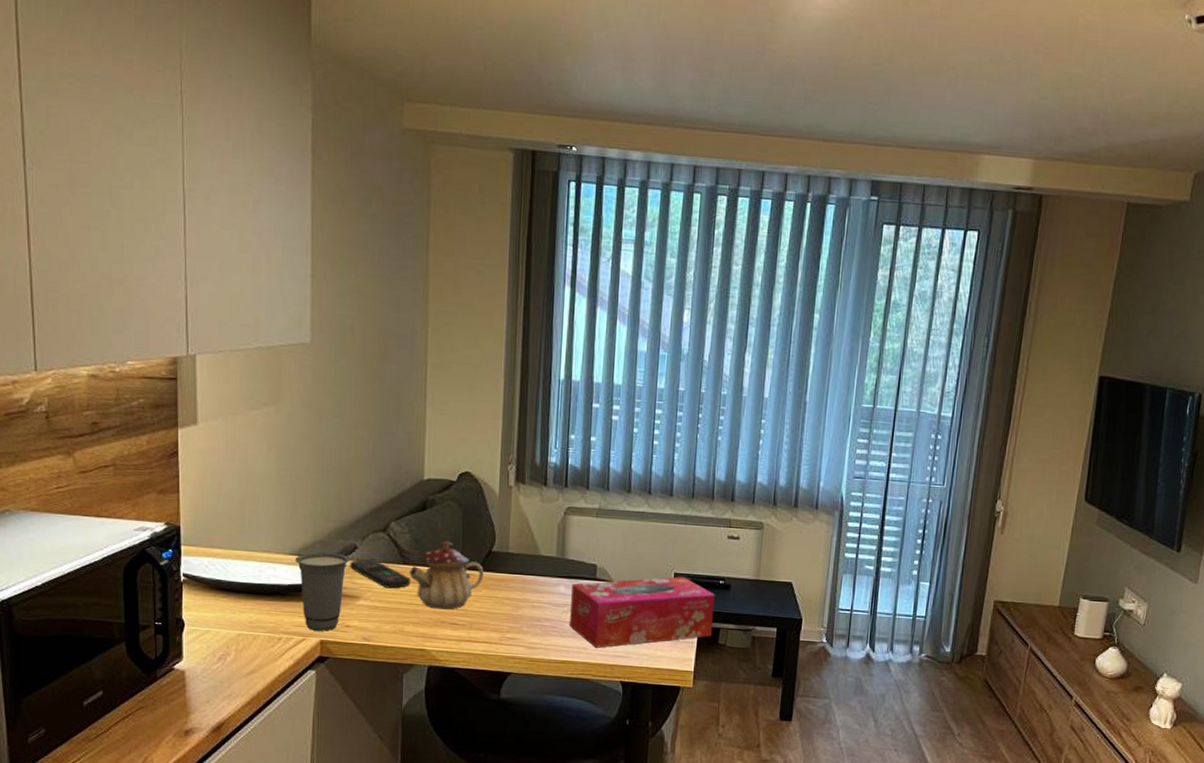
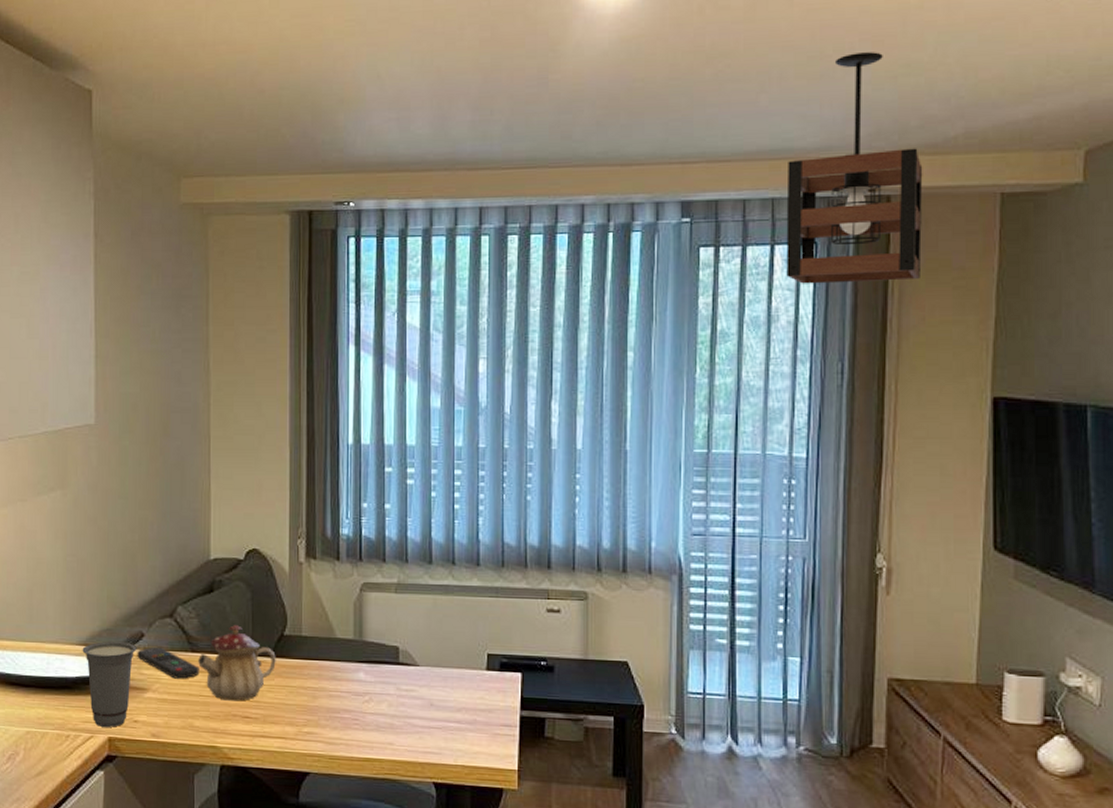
tissue box: present [569,576,715,648] -> none [371,658,537,743]
pendant light: none [952,61,1071,271] -> present [786,52,923,284]

